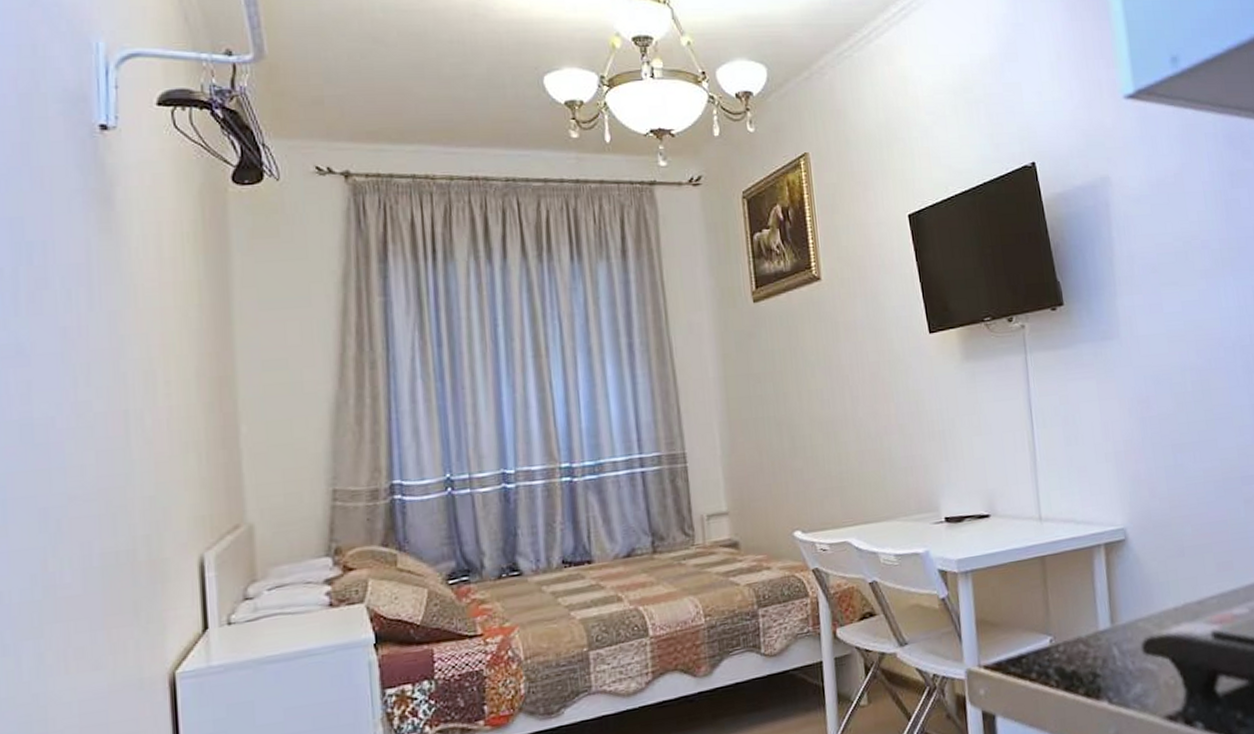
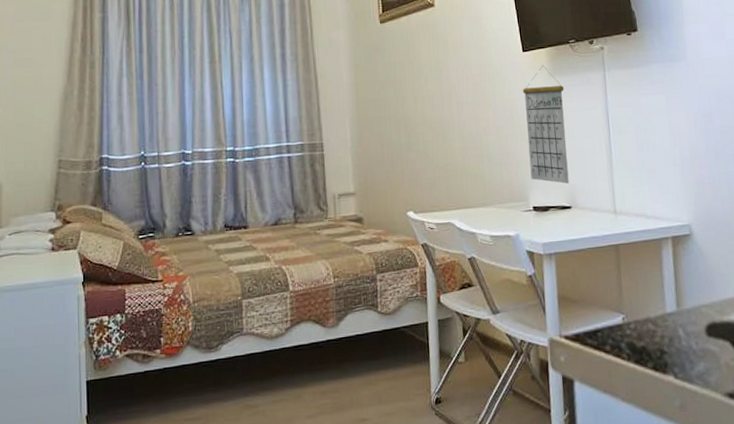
calendar: none [929,348,987,489] -> present [522,65,569,184]

